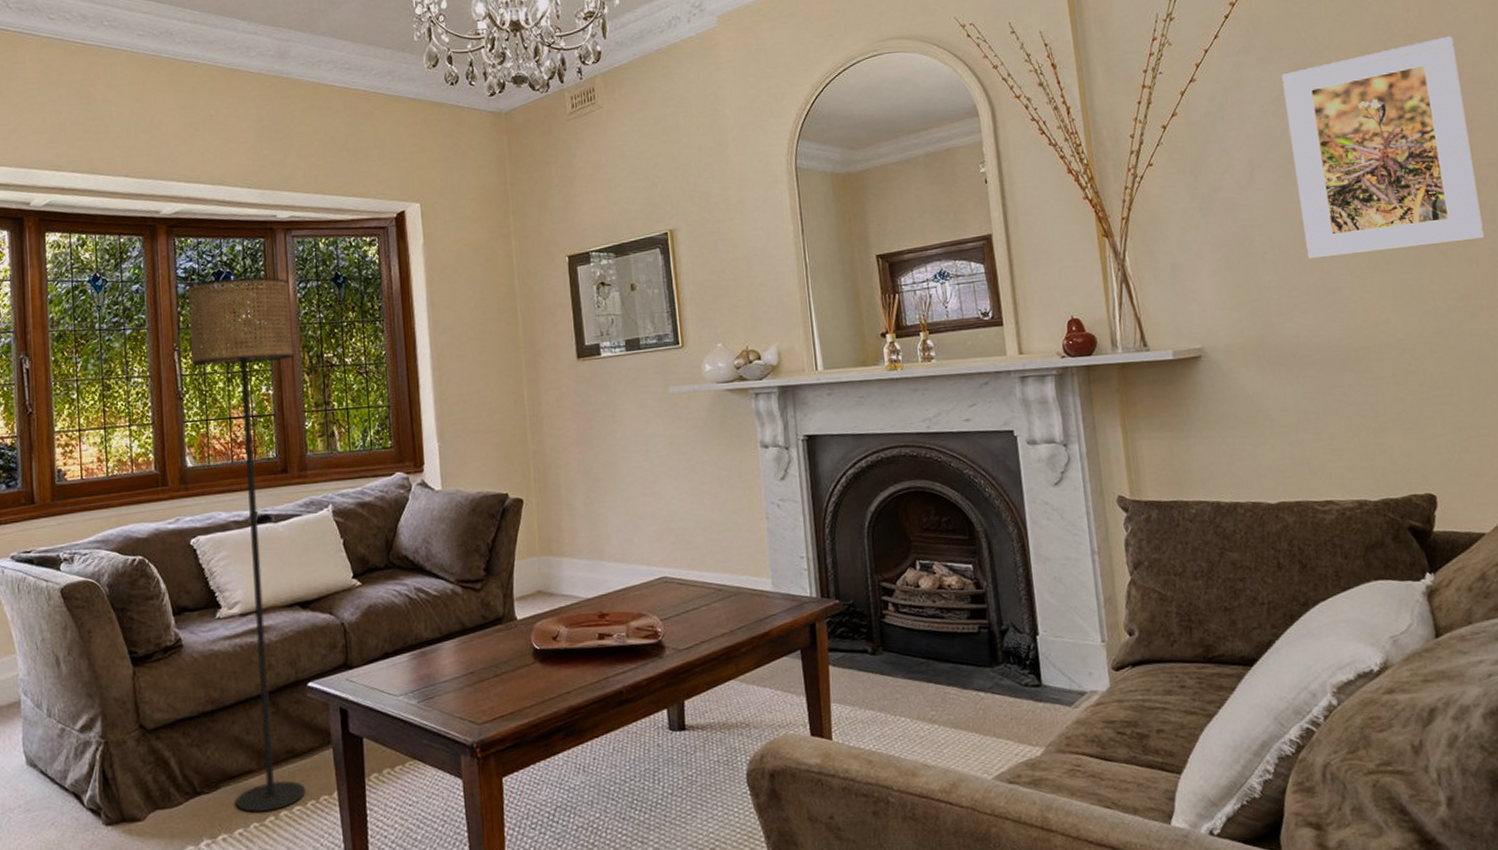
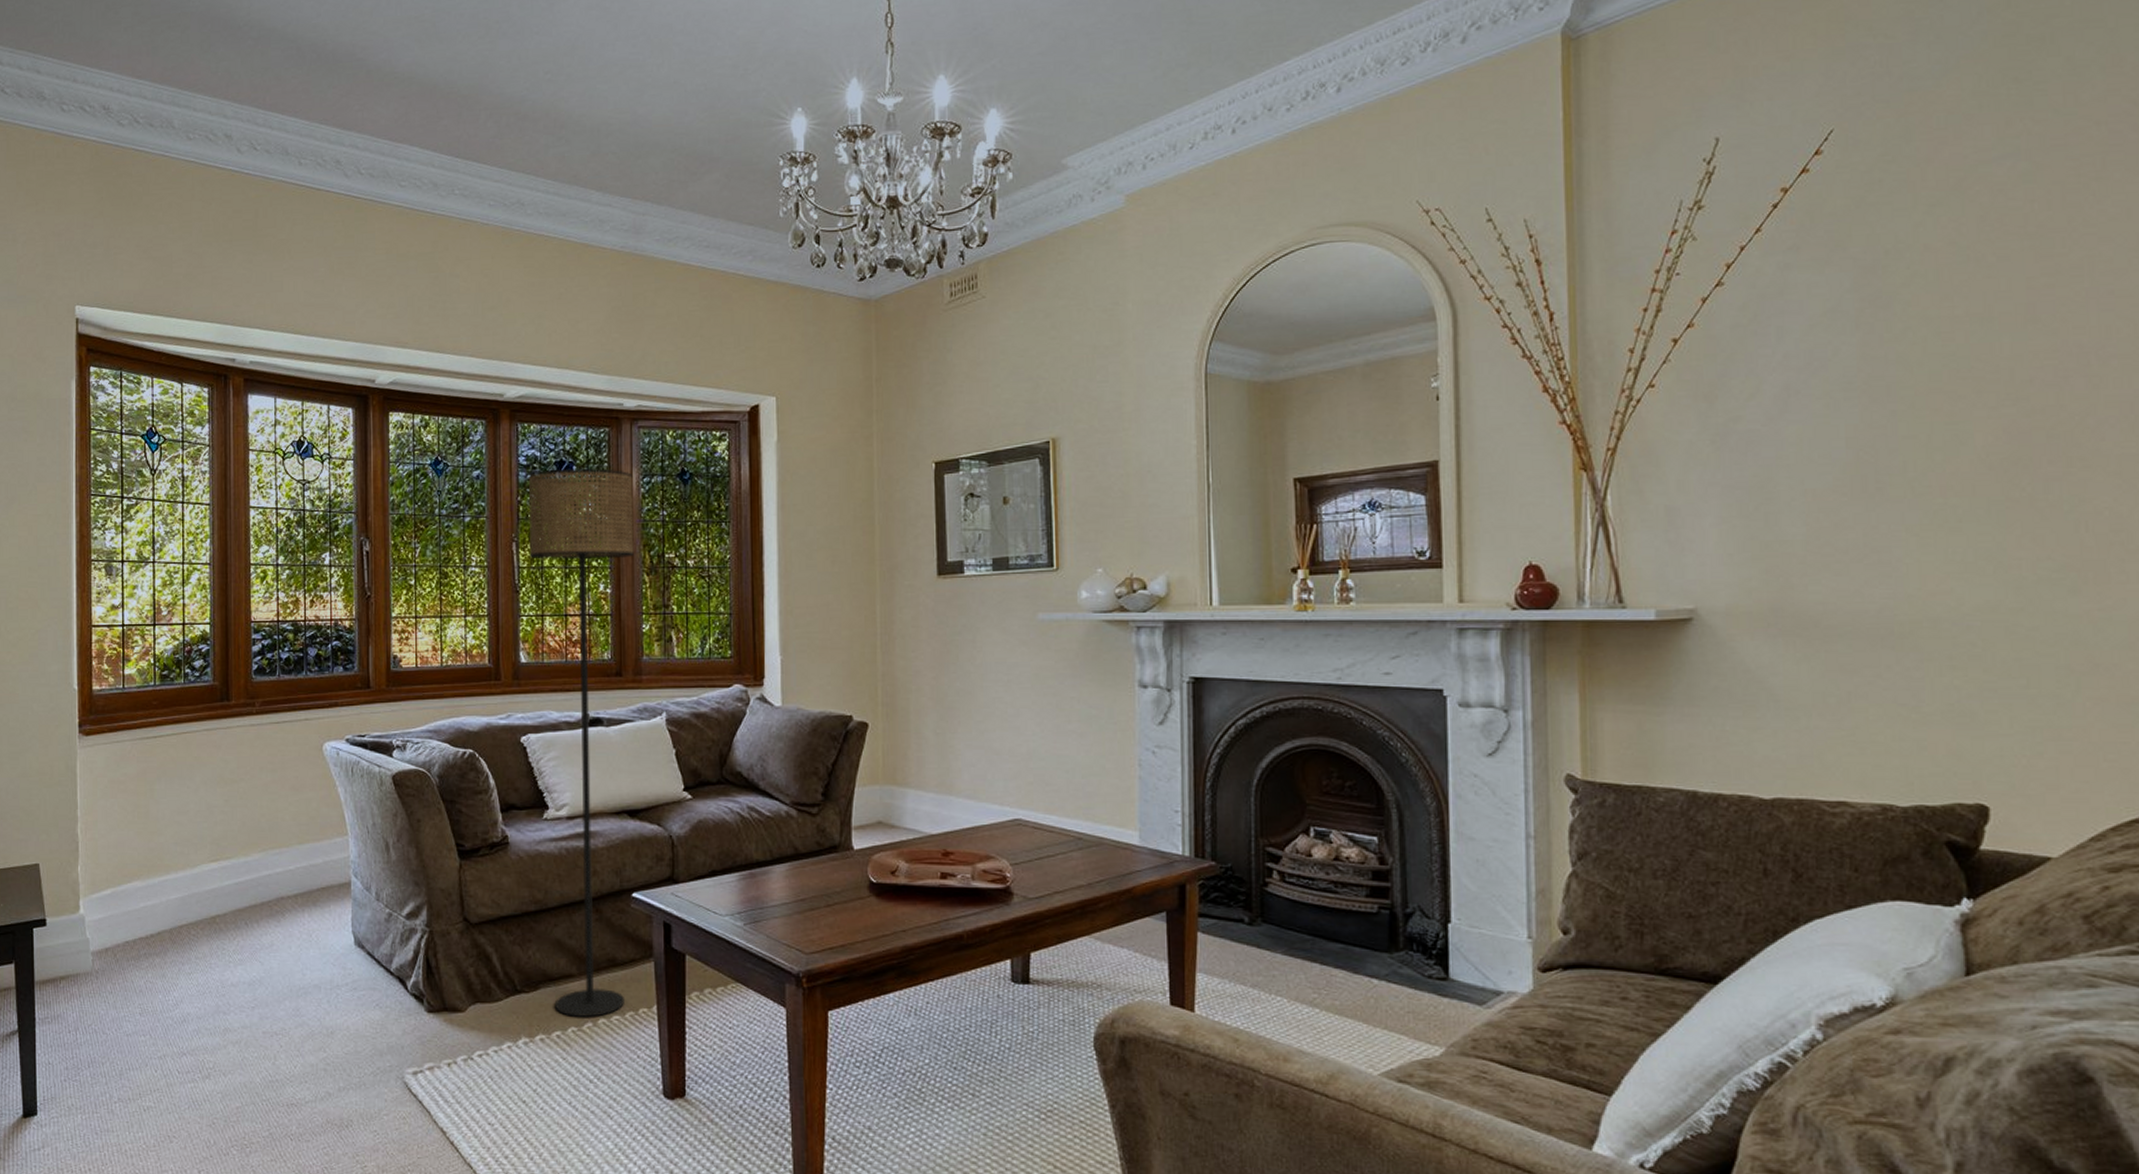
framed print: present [1281,35,1484,259] -> none [1841,235,2102,510]

